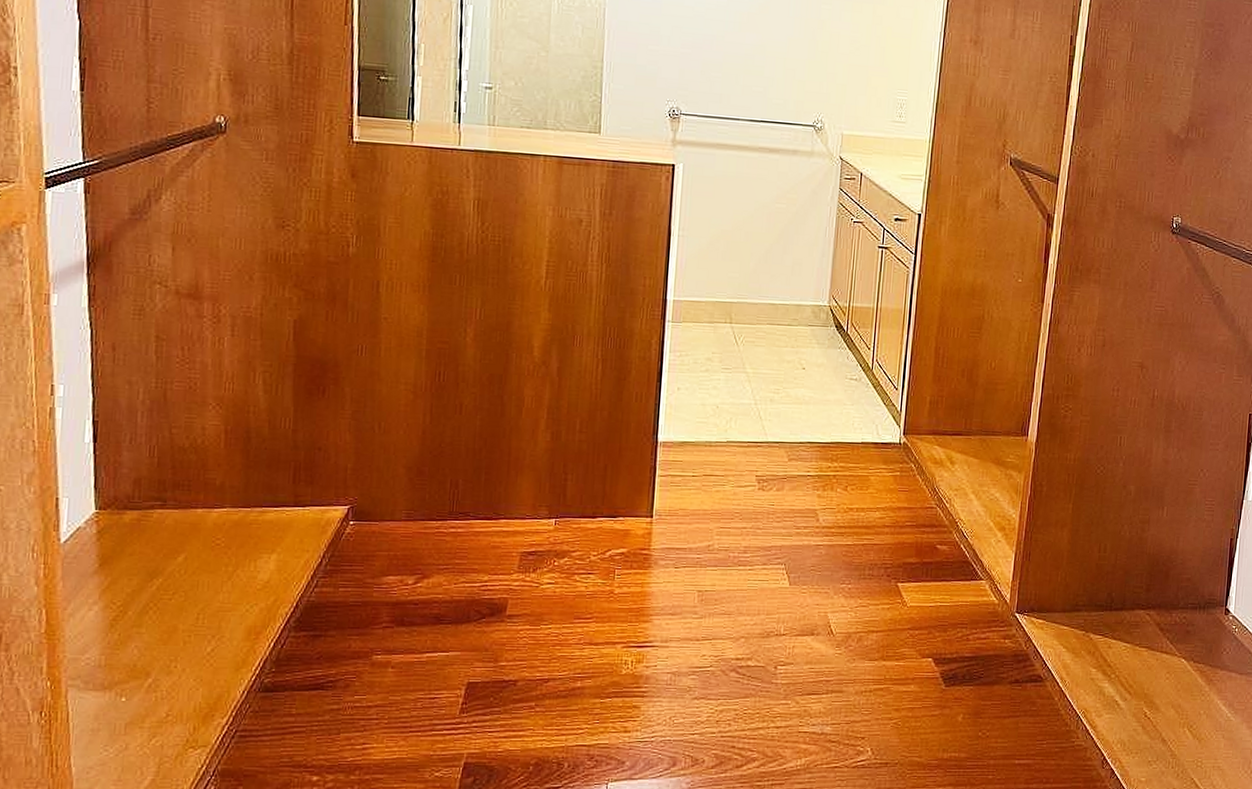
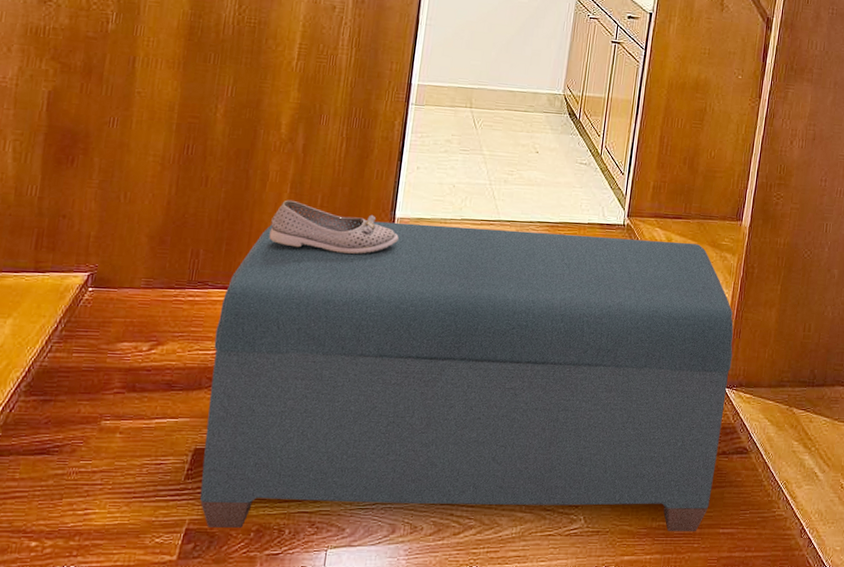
bench: none [476,444,1023,764] -> present [199,217,734,532]
shoe: none [528,426,663,481] -> present [269,200,399,255]

